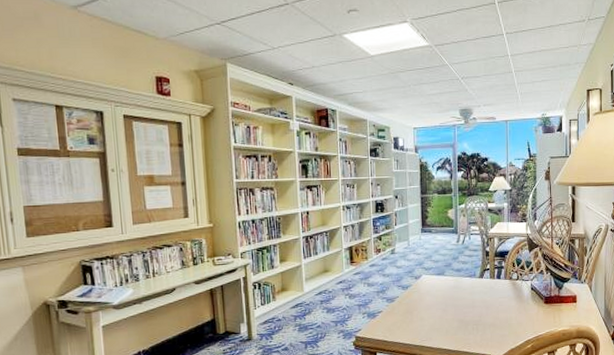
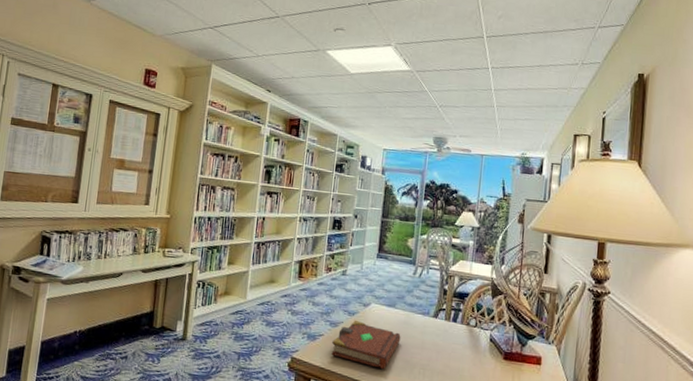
book: none [390,292,453,332] -> present [331,320,401,370]

